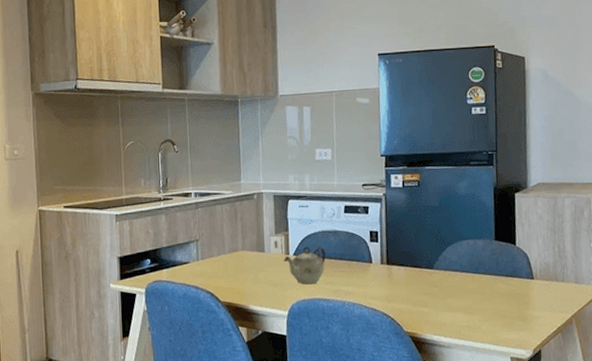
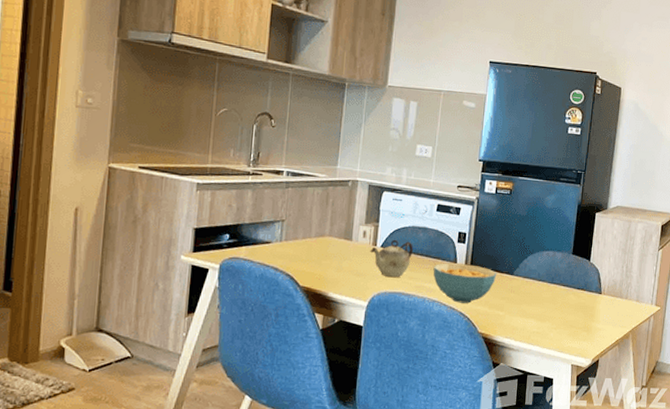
cereal bowl: none [348,263,416,304] -> present [433,263,497,304]

